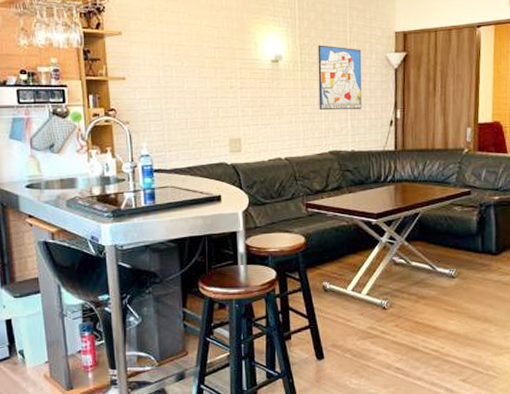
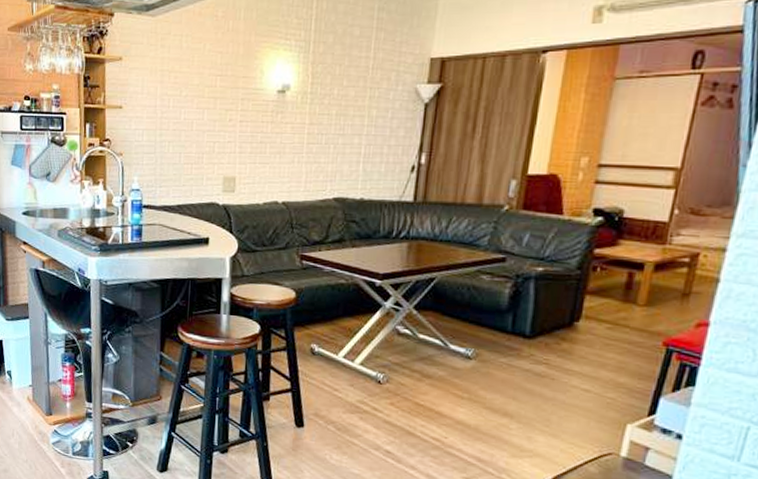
wall art: present [317,45,362,111] -> none [327,73,386,152]

